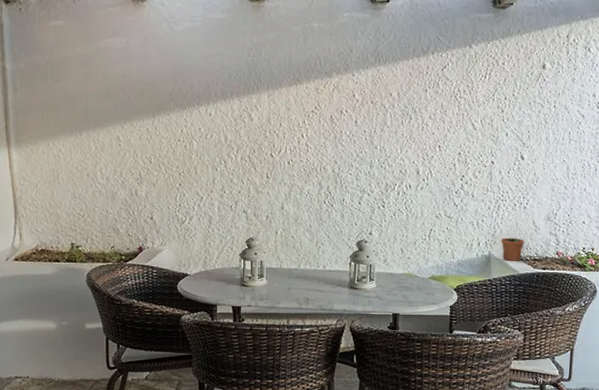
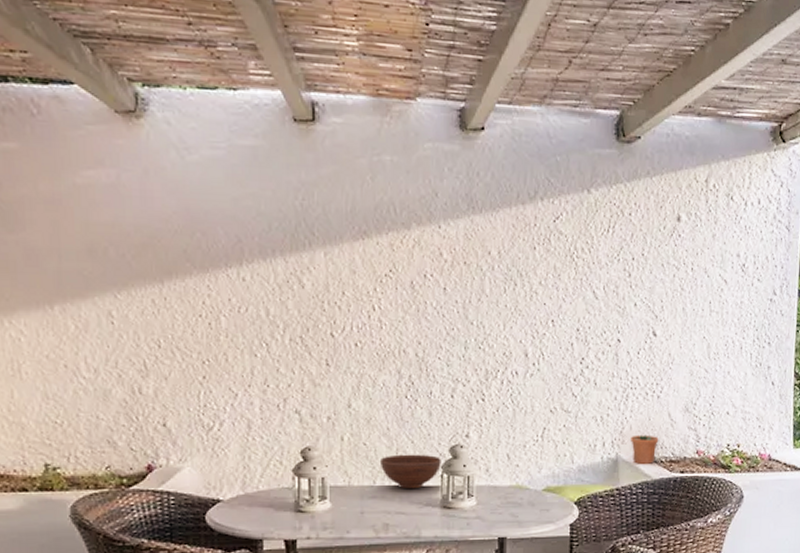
bowl: none [303,246,350,273] -> present [379,454,441,489]

